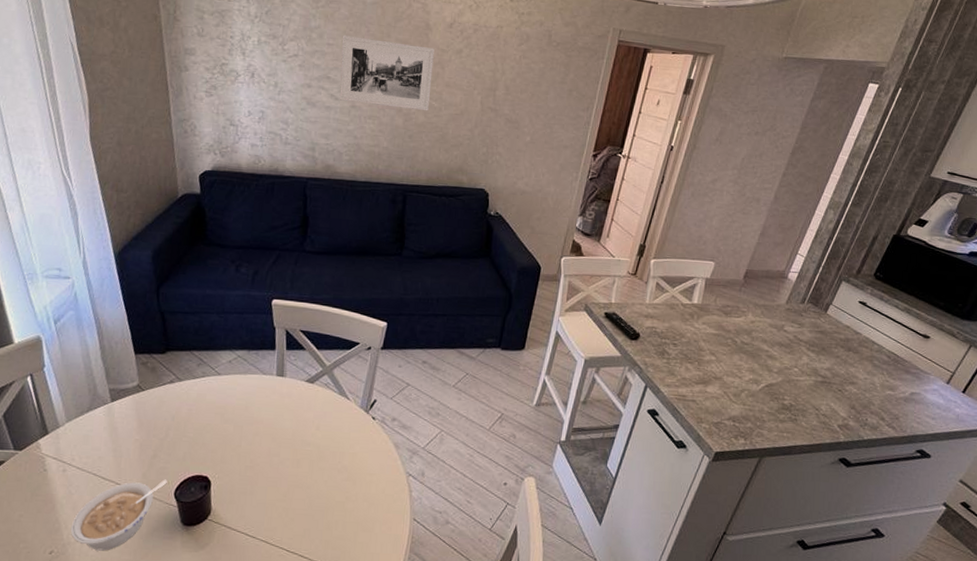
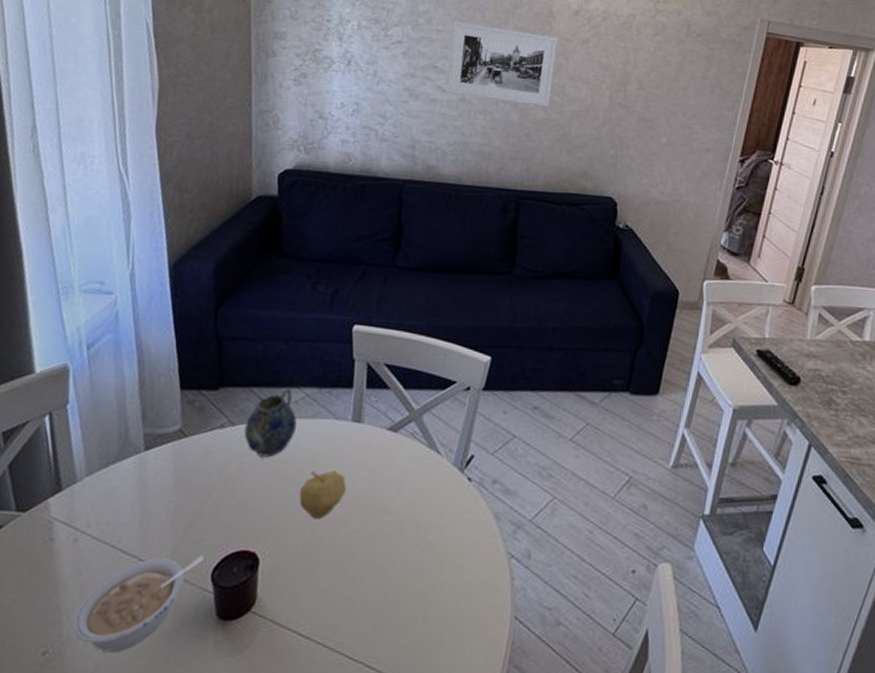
teapot: none [190,352,232,405] -> present [244,389,297,458]
fruit: none [238,413,275,451] -> present [298,470,346,520]

